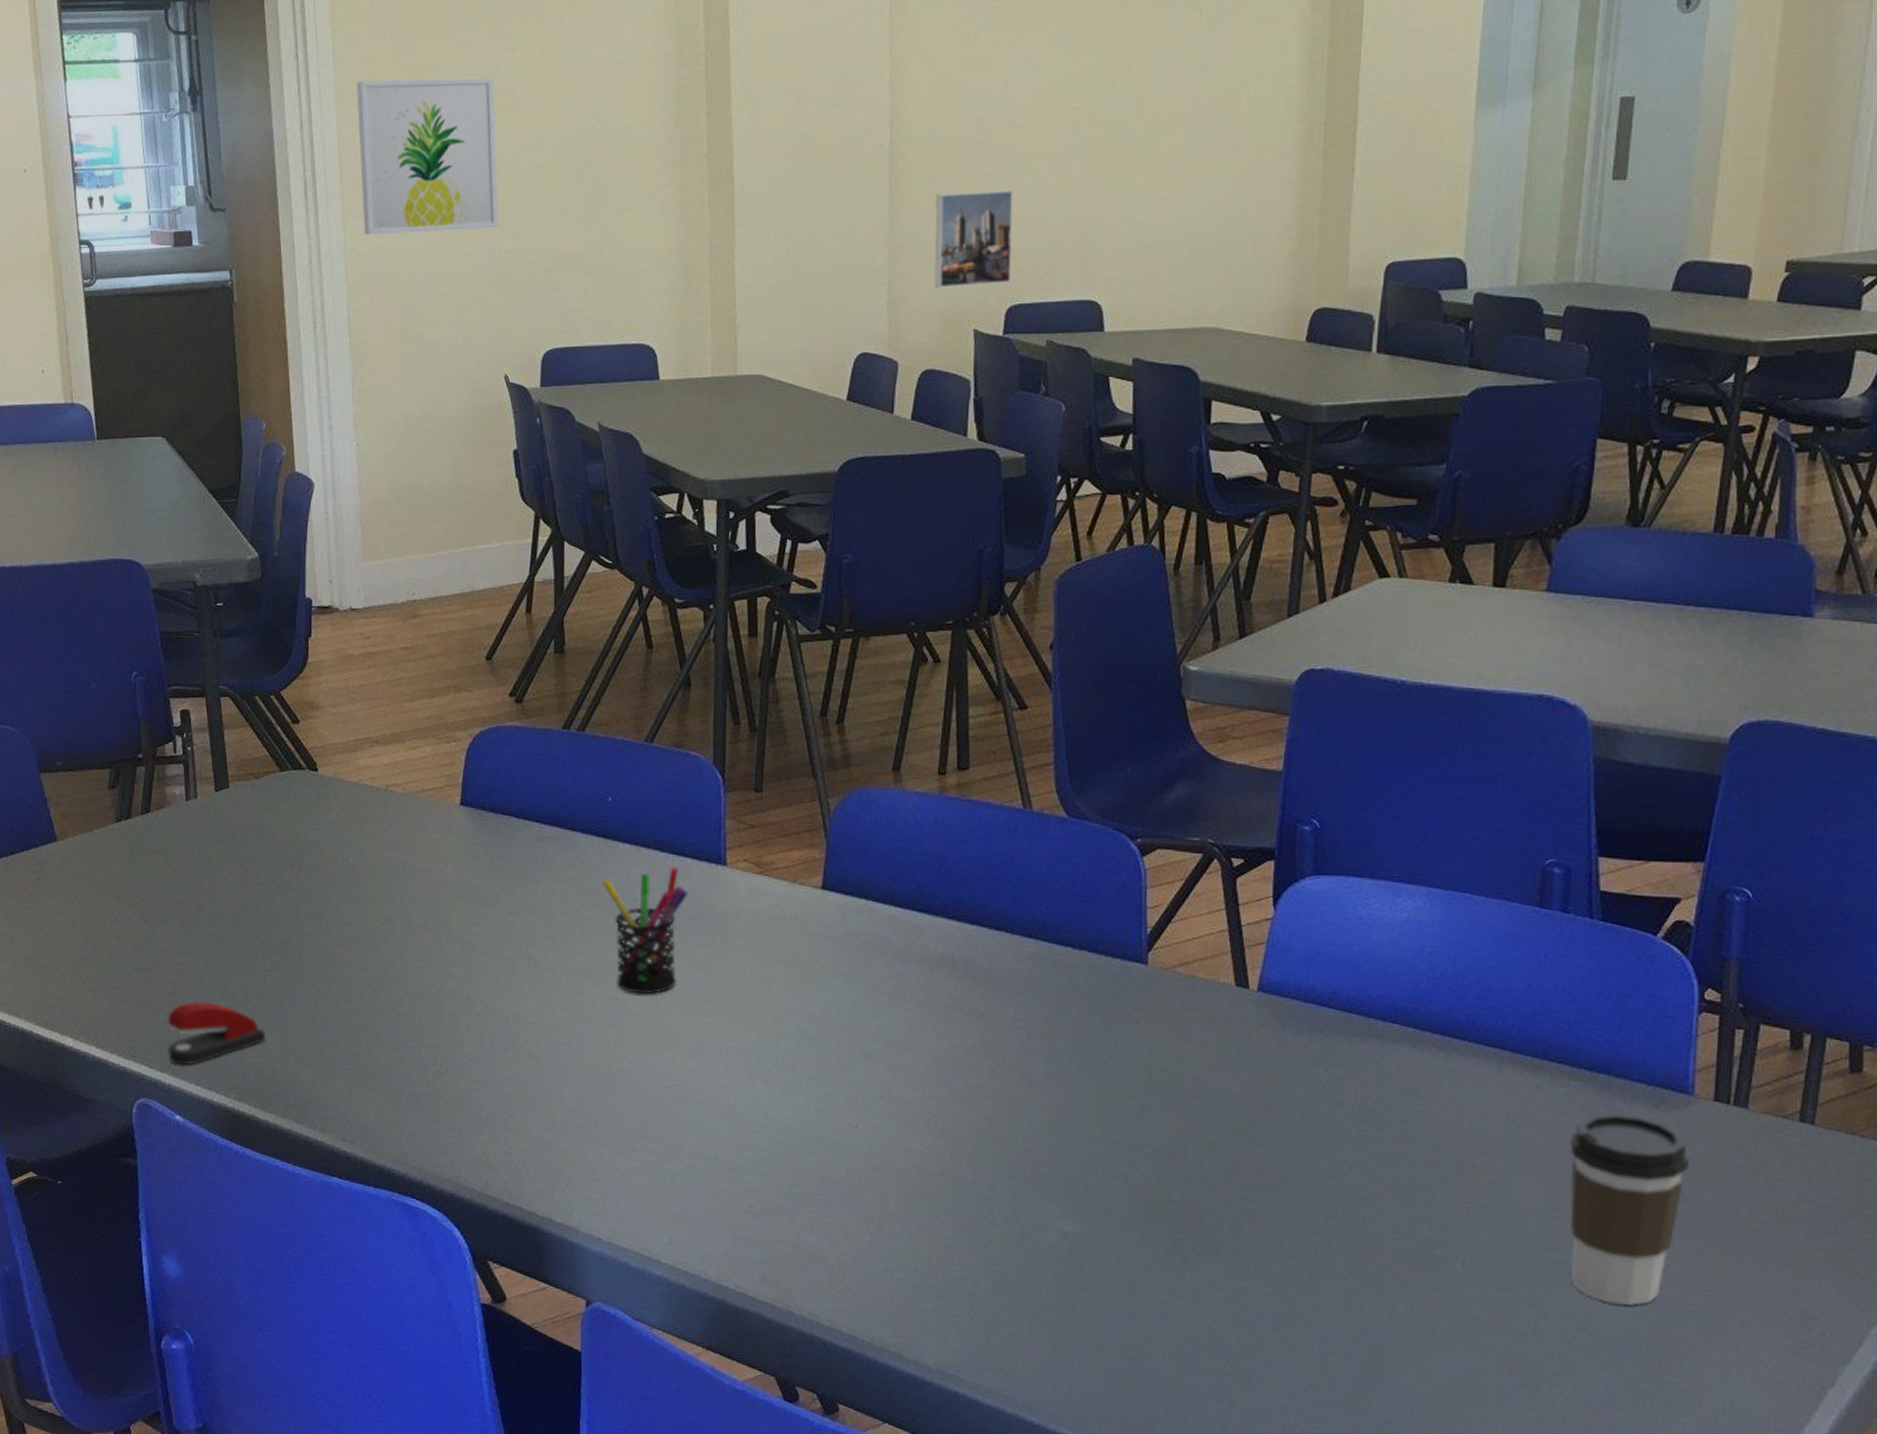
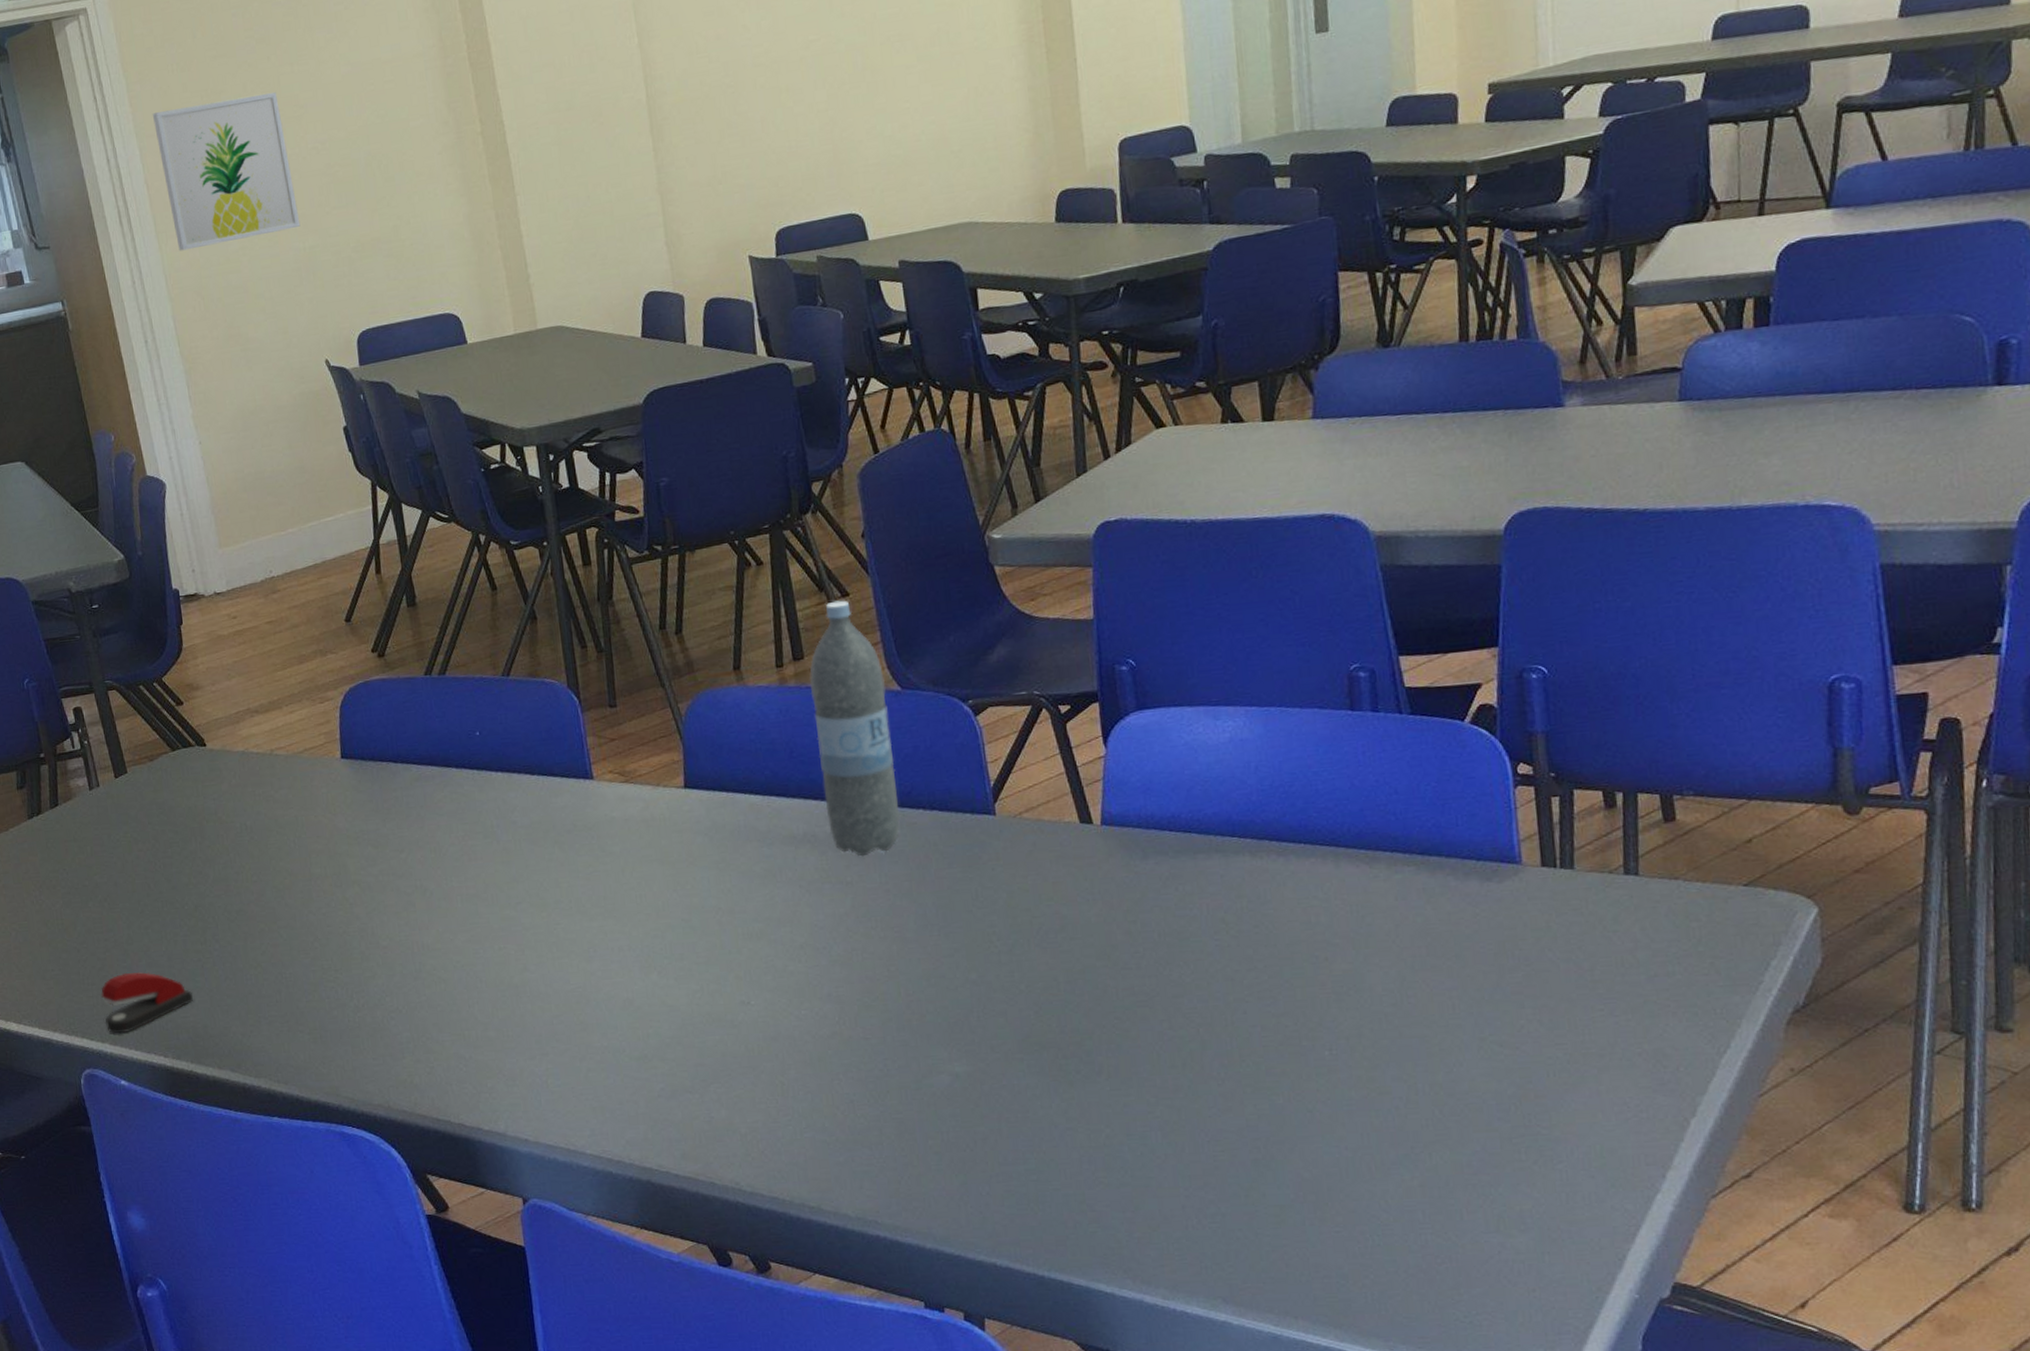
pen holder: present [602,866,687,995] -> none [481,786,563,909]
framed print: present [934,191,1014,288] -> none [696,125,776,223]
water bottle: none [968,712,1052,989] -> present [809,600,900,857]
coffee cup: present [1570,1113,1689,1306] -> none [1412,889,1527,1069]

